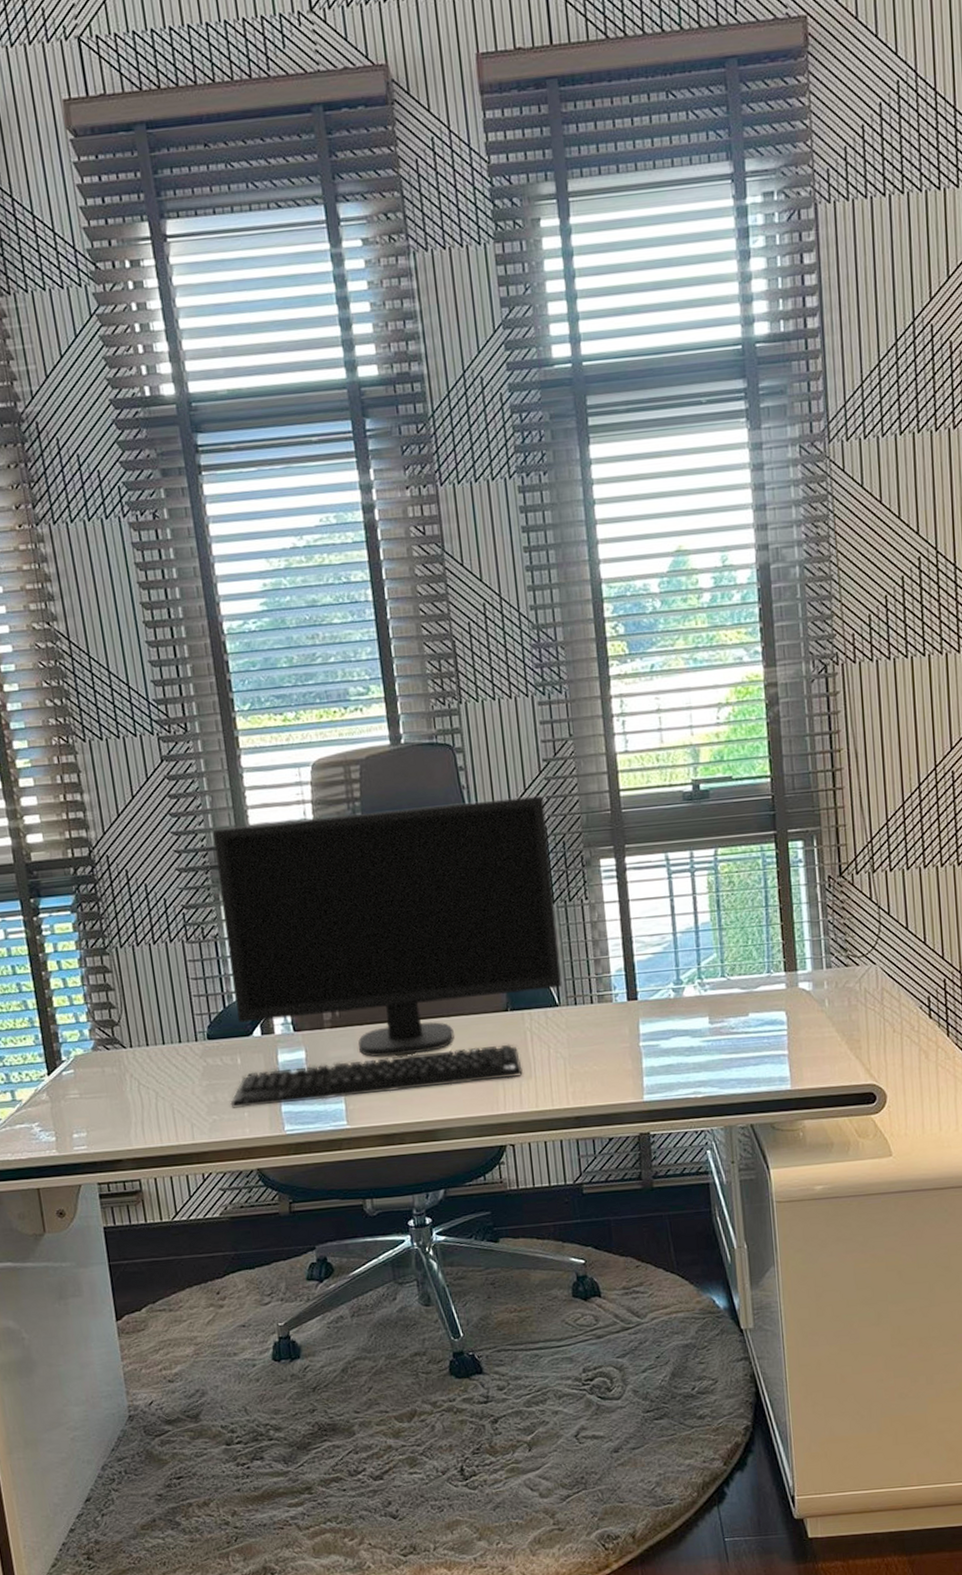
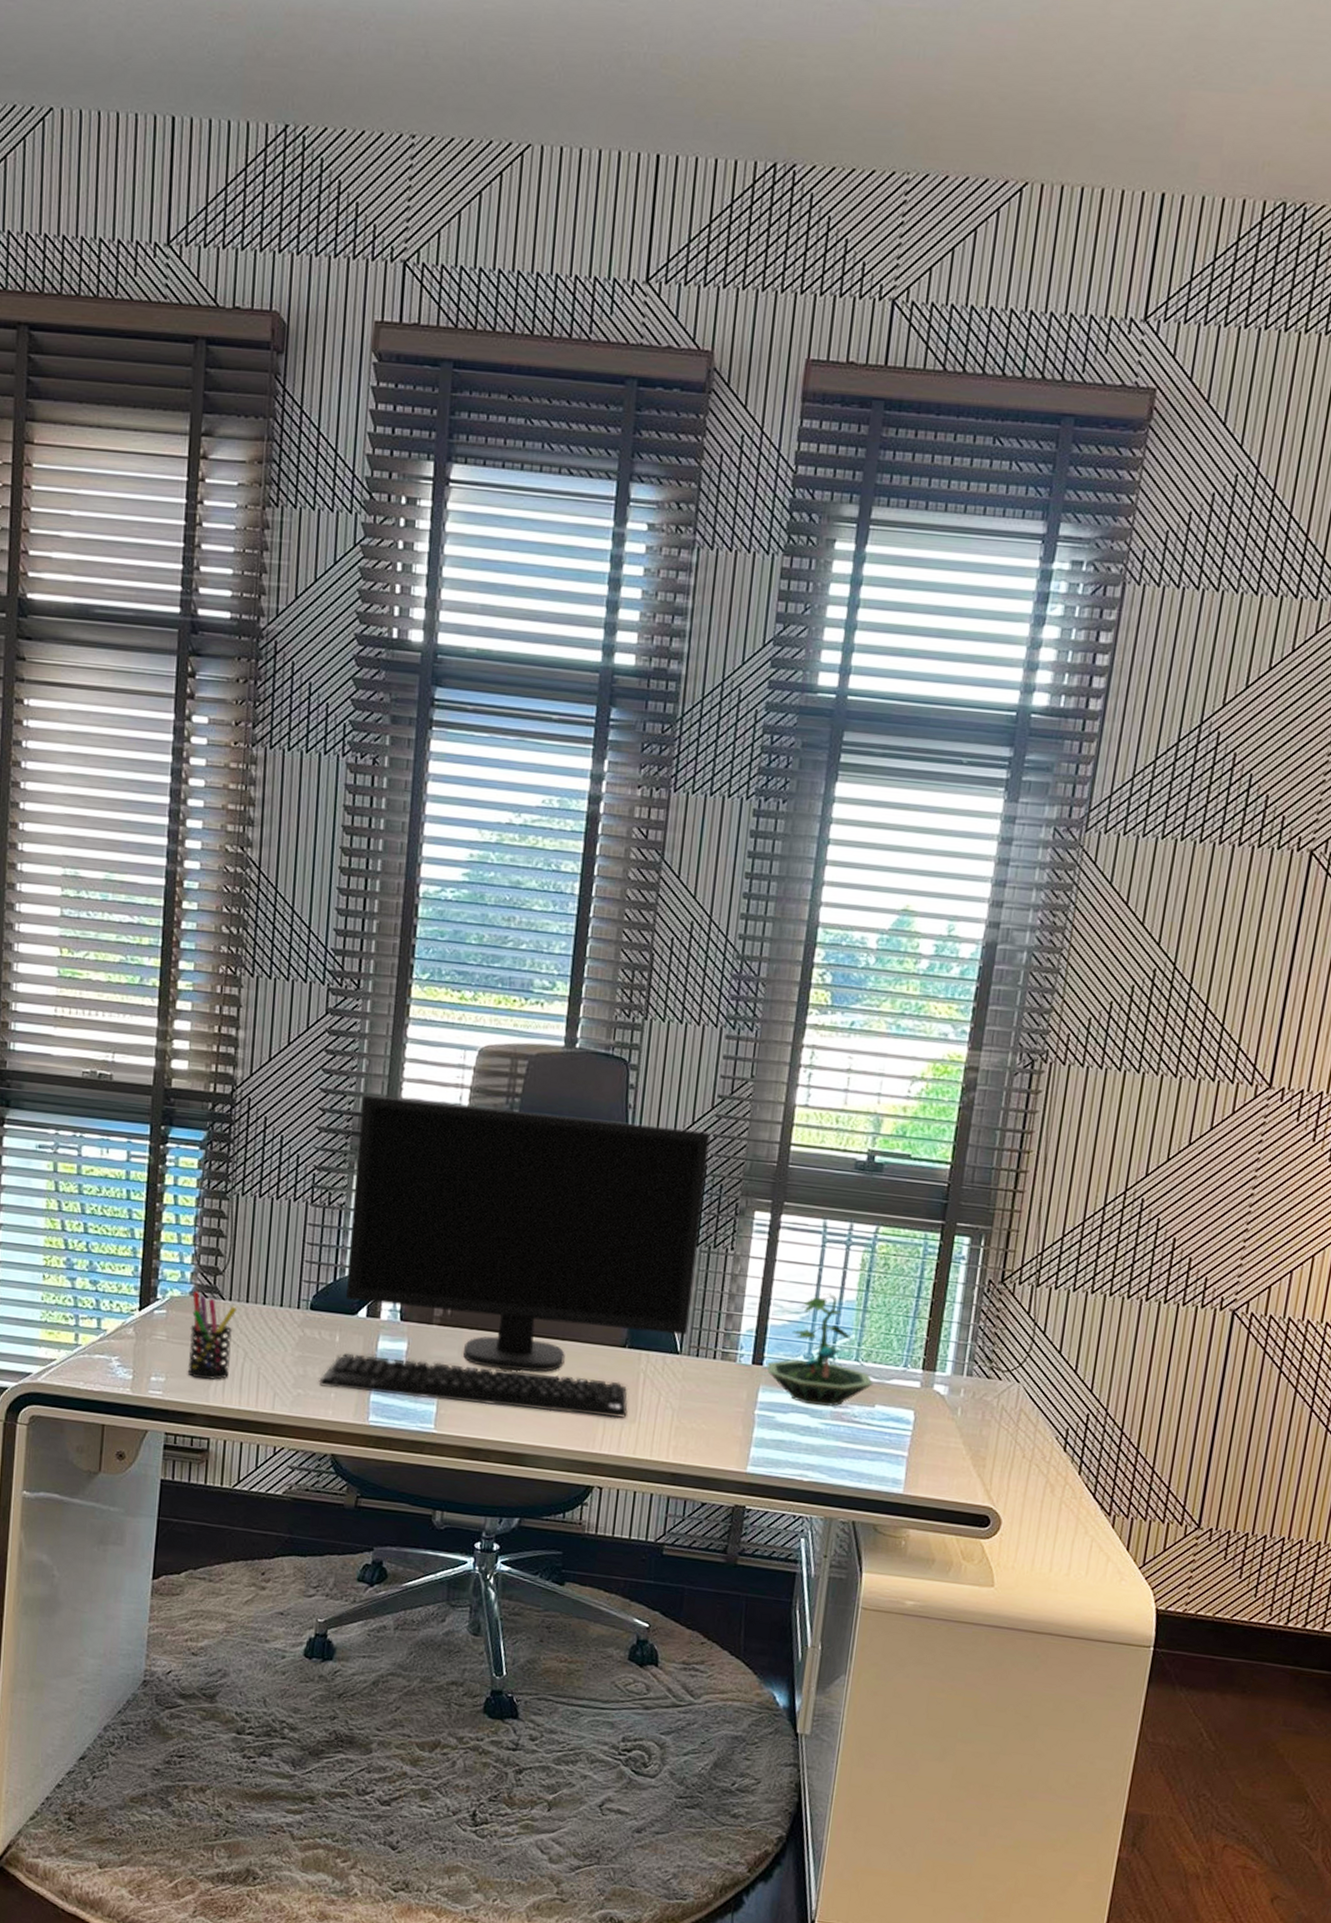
pen holder: none [94,1045,145,1127] -> present [187,1291,237,1380]
terrarium: none [641,919,743,1027] -> present [767,1292,873,1407]

